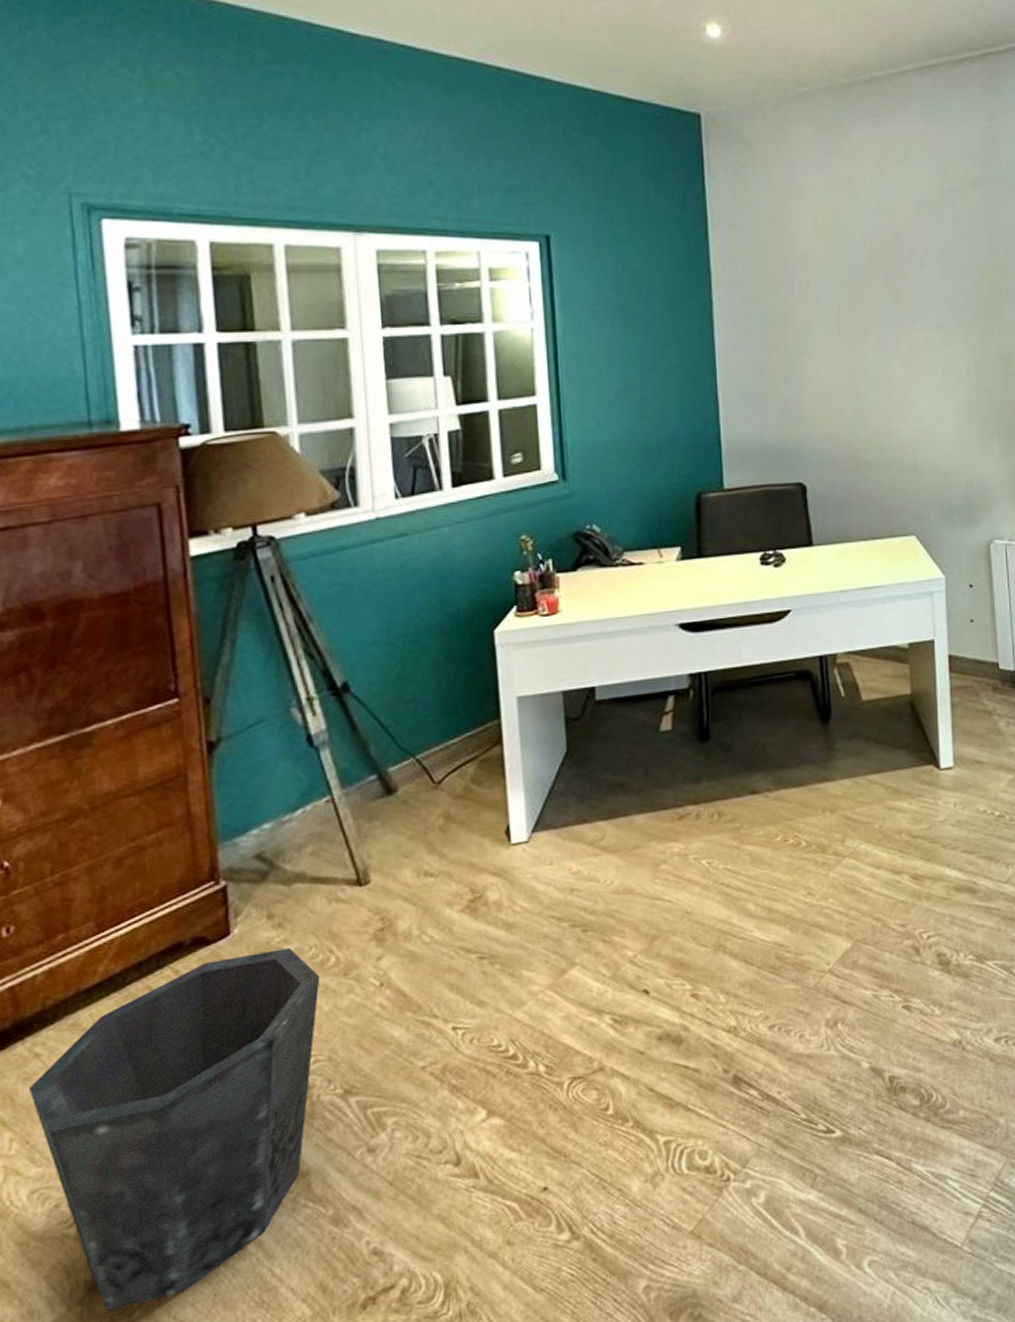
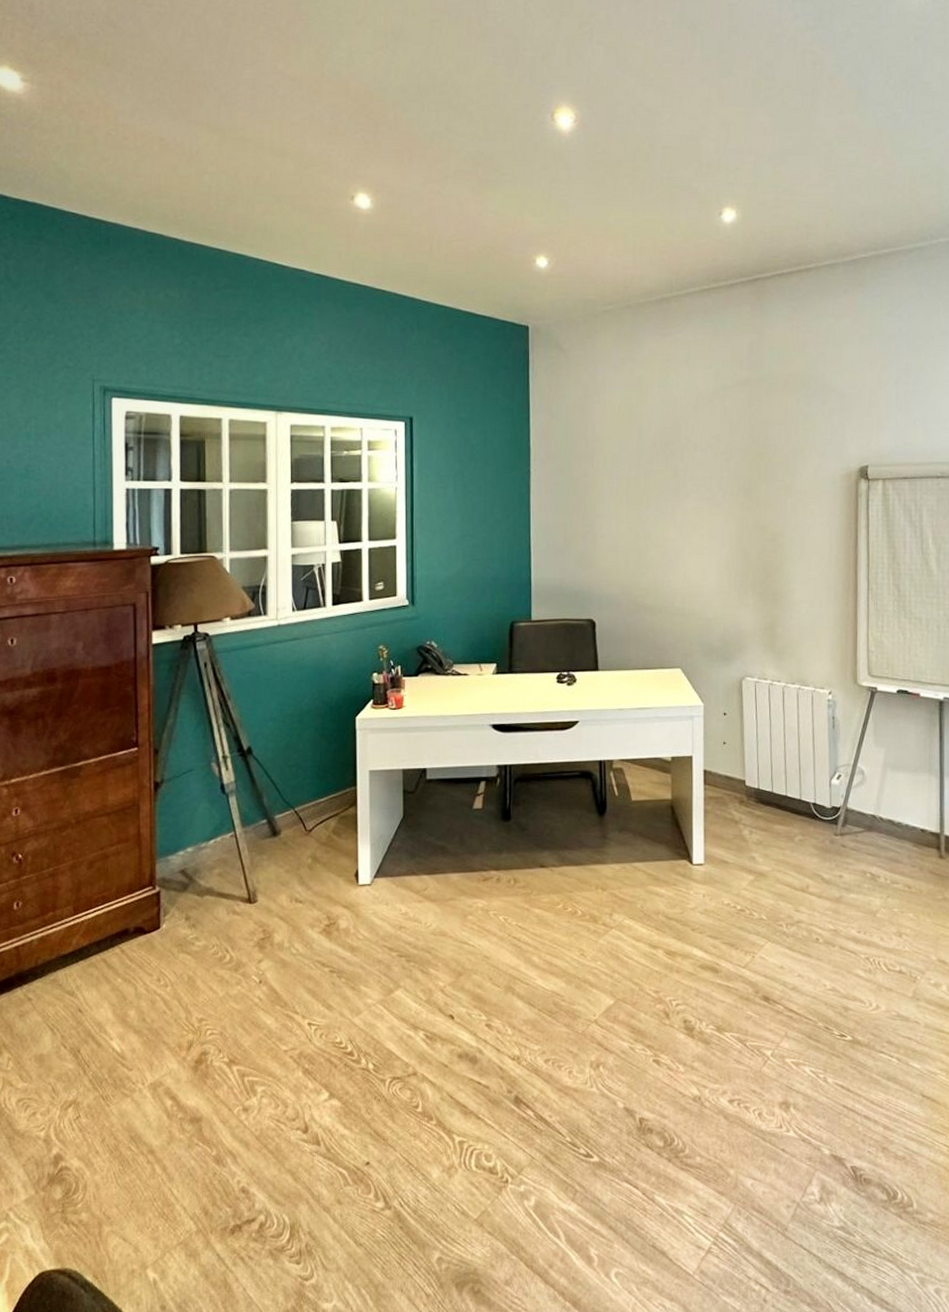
waste bin: present [29,948,320,1311] -> none [23,944,218,1199]

